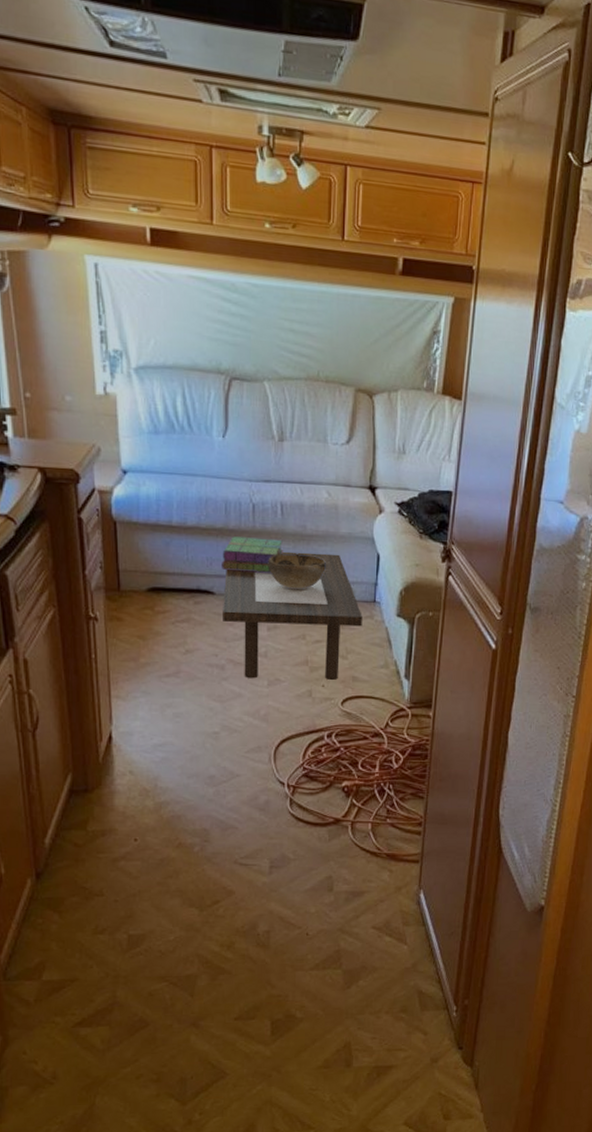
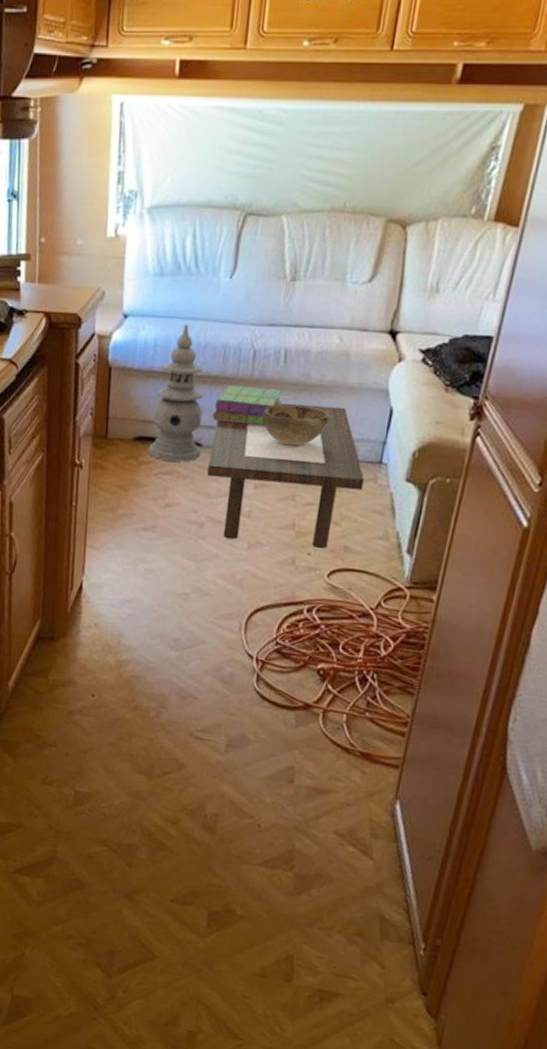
lantern: none [163,480,213,610] -> present [148,325,204,462]

